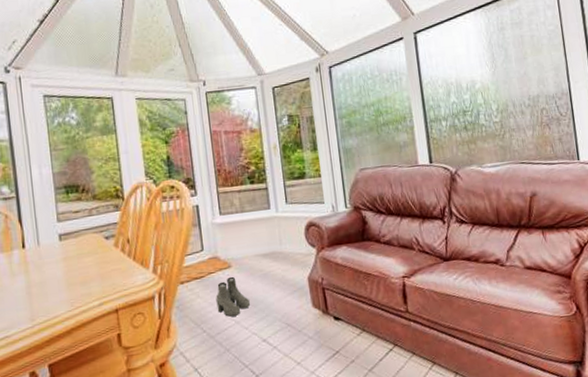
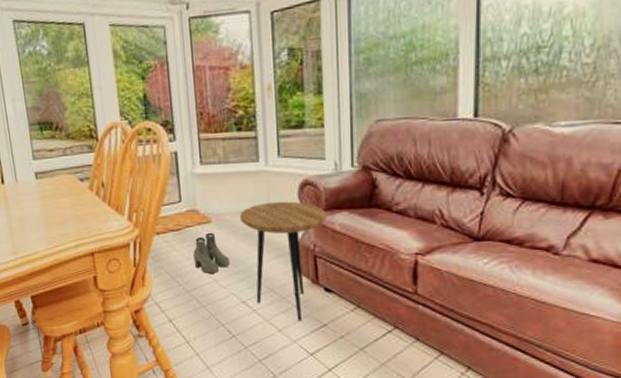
side table: none [256,241,331,351] -> present [239,201,328,320]

